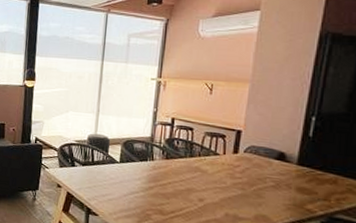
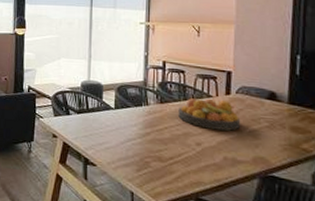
fruit bowl: none [183,155,246,189] -> present [178,98,241,131]

